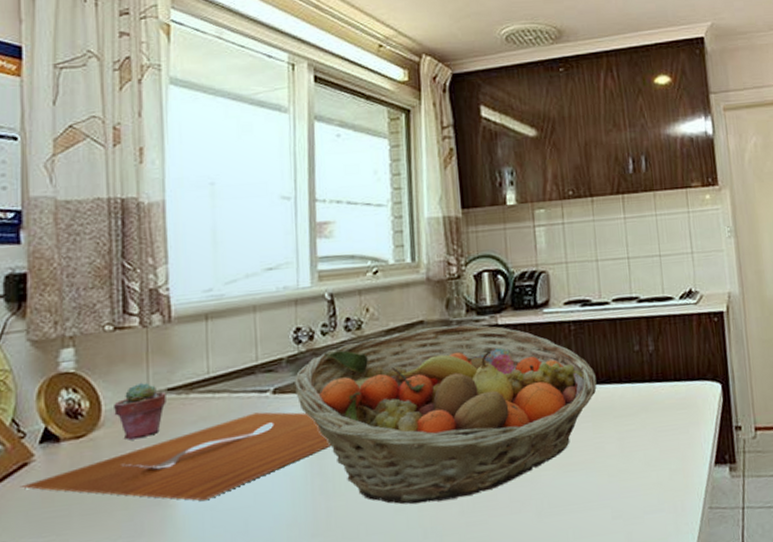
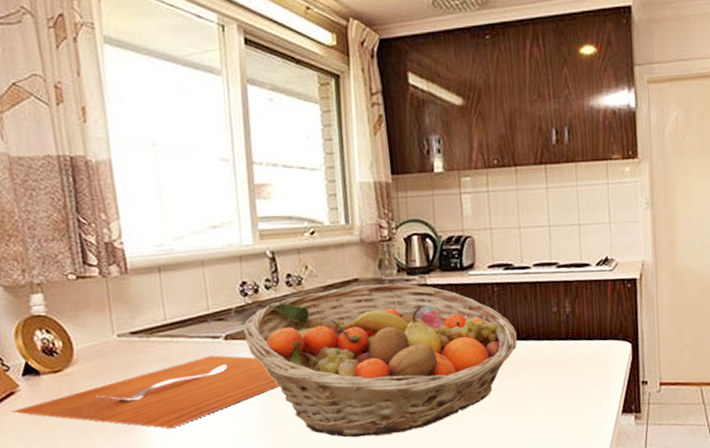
potted succulent: present [114,382,166,440] -> none [84,326,131,376]

